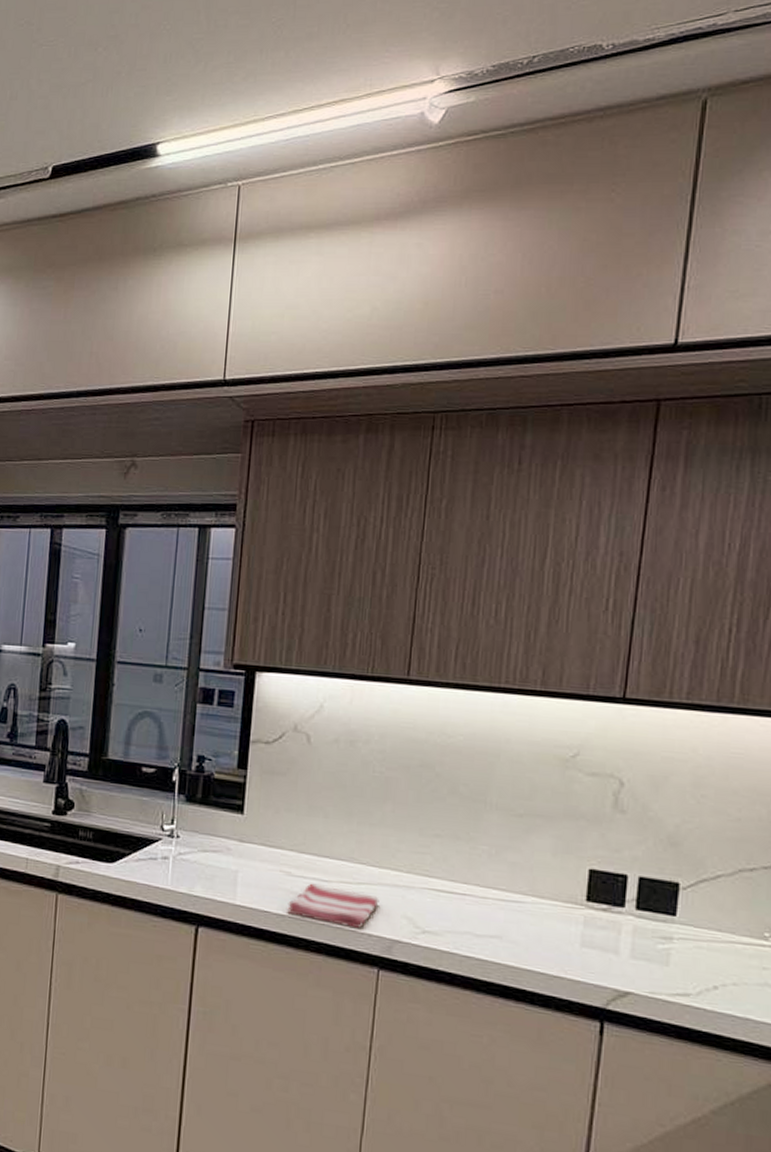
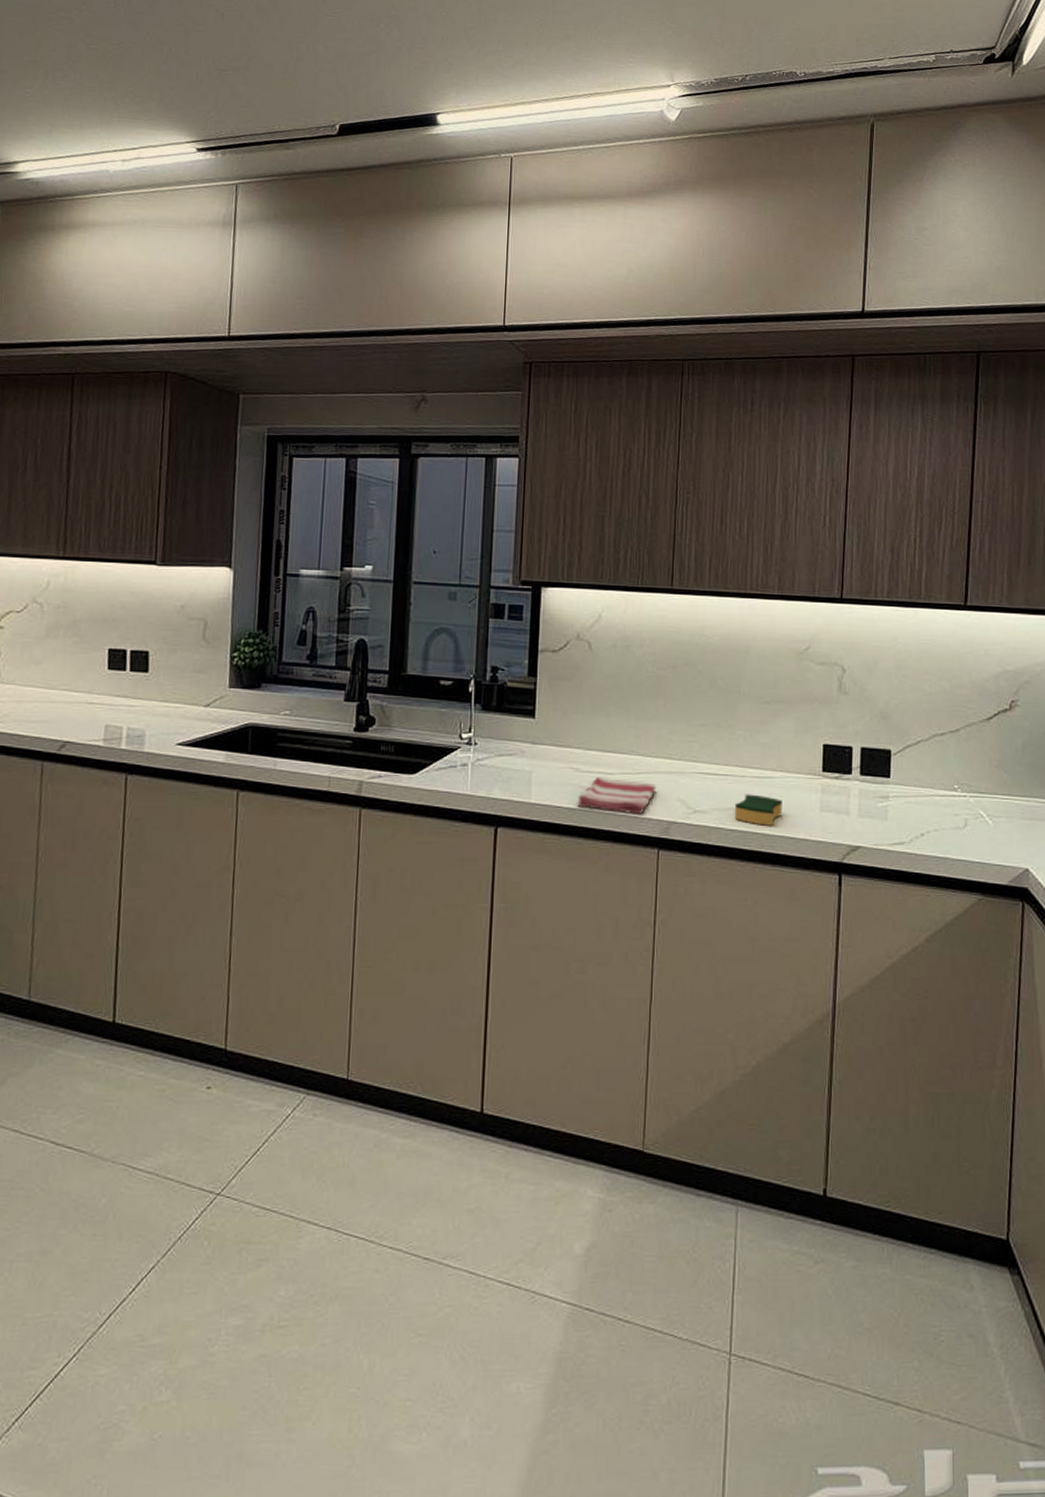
sponge: none [471,918,533,957] -> present [734,794,783,826]

